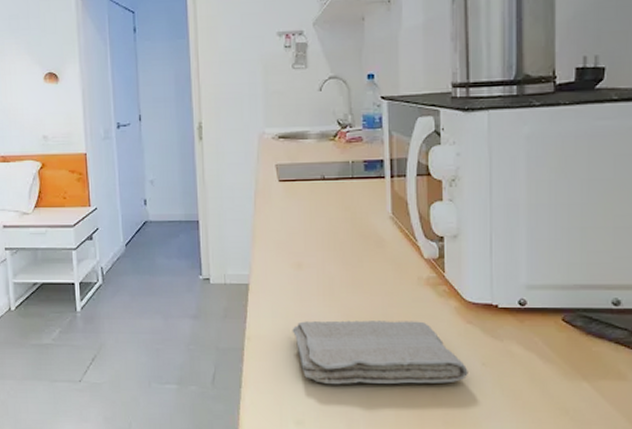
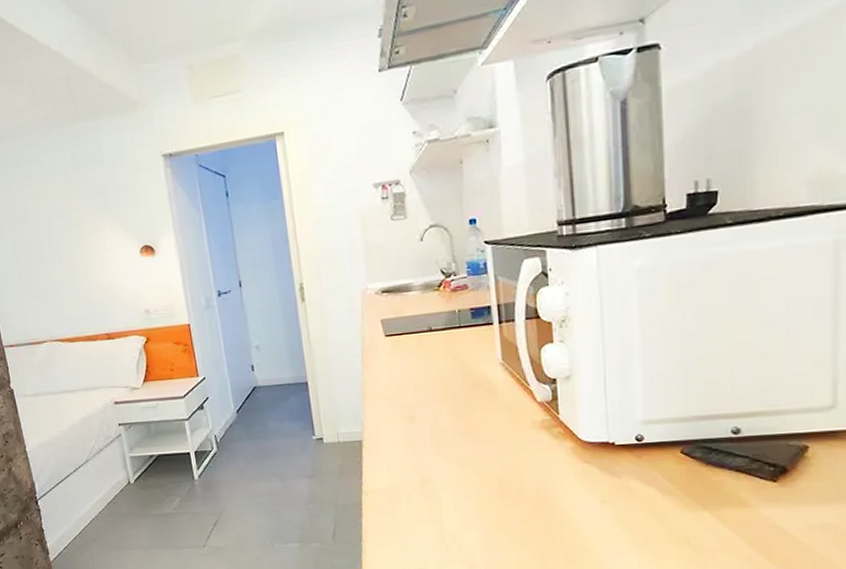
washcloth: present [292,320,468,385] -> none [408,464,587,532]

